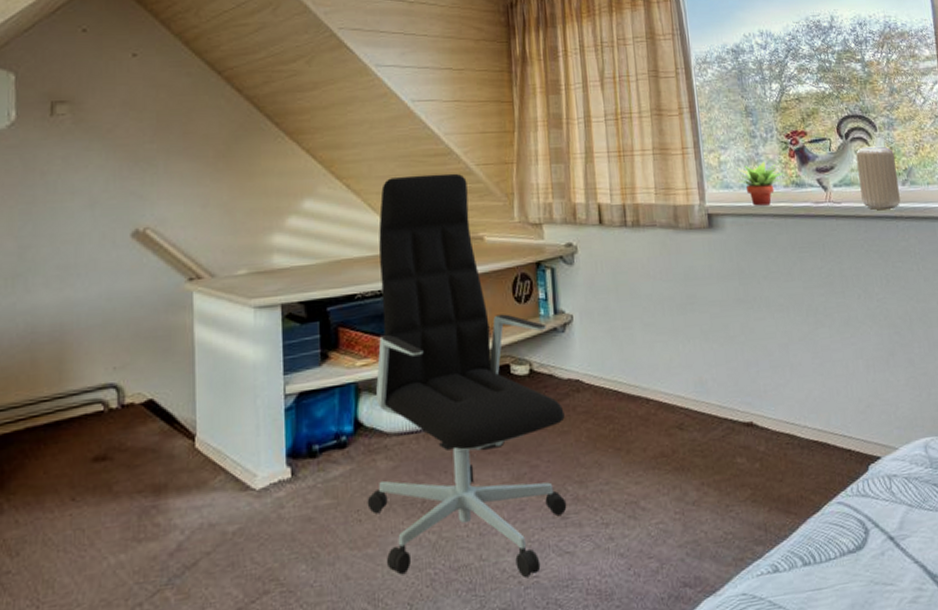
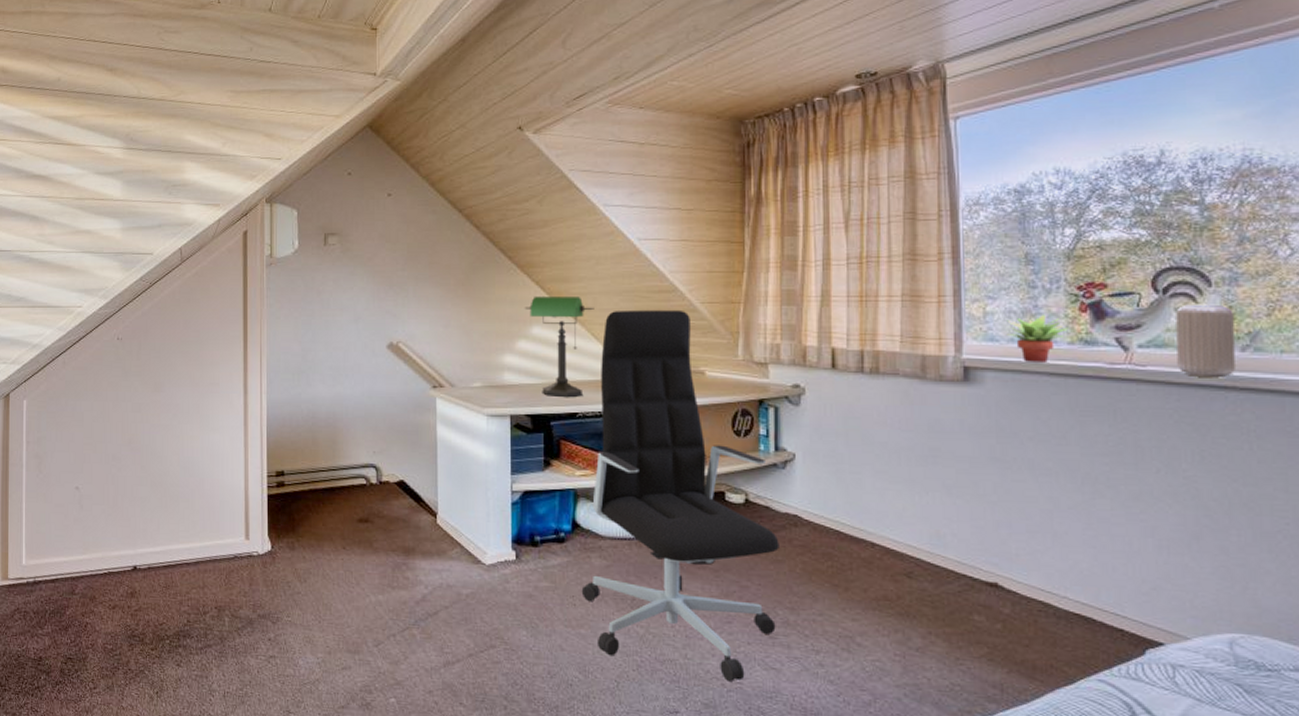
desk lamp: none [295,164,370,279] -> present [525,295,595,398]

